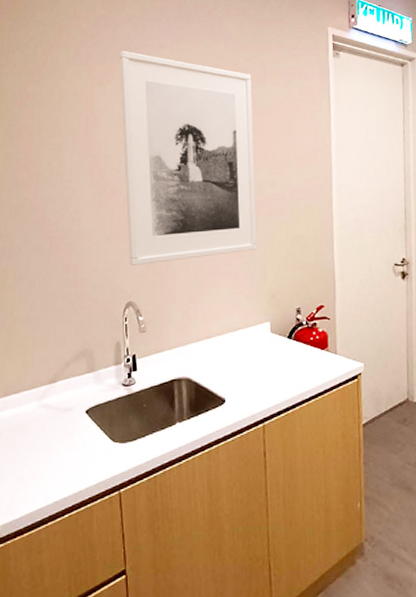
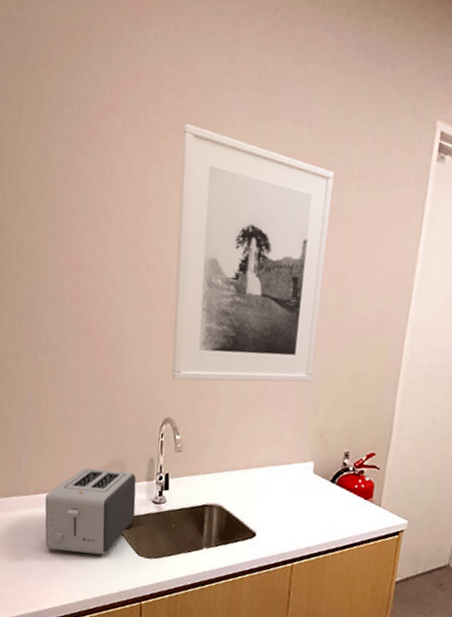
toaster: none [15,359,106,451] -> present [45,467,137,555]

